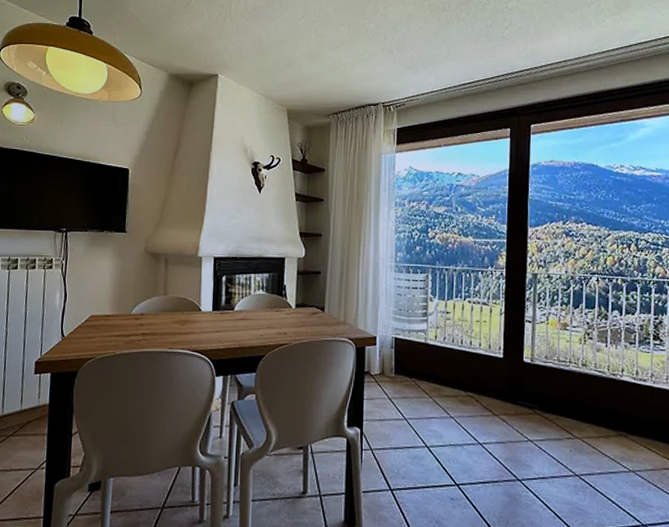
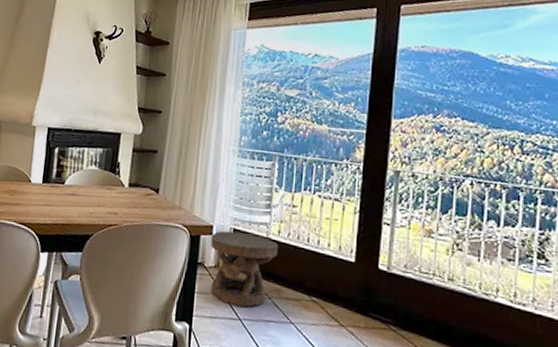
side table: none [375,340,436,408] -> present [210,230,279,308]

